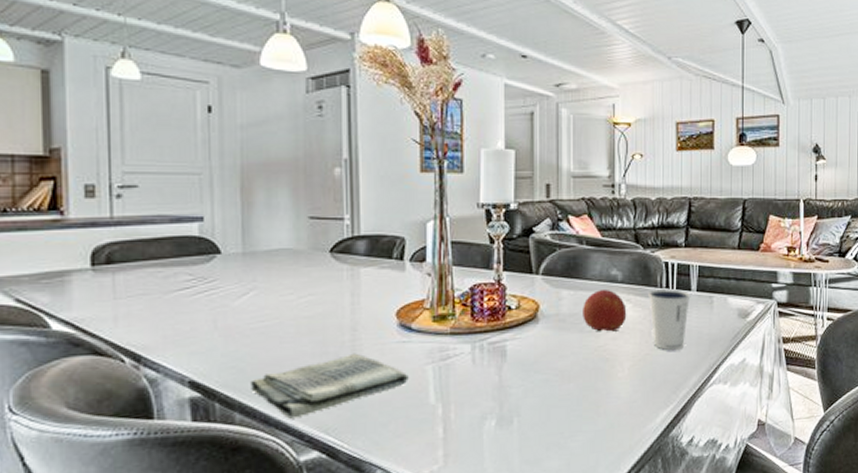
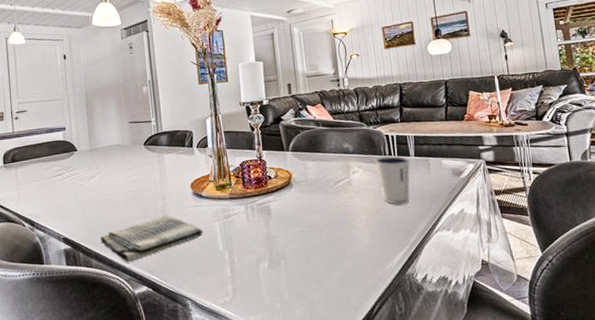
fruit: present [583,289,627,332] -> none [324,159,360,193]

